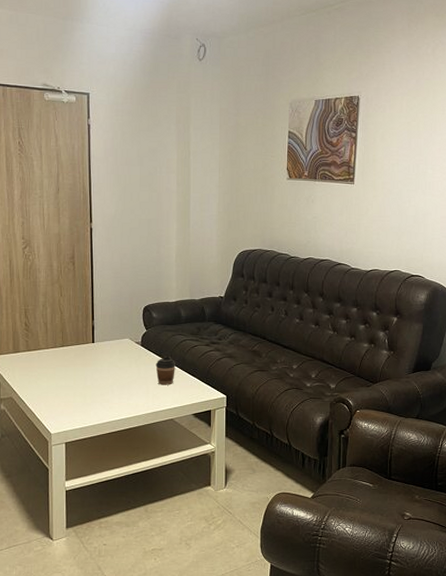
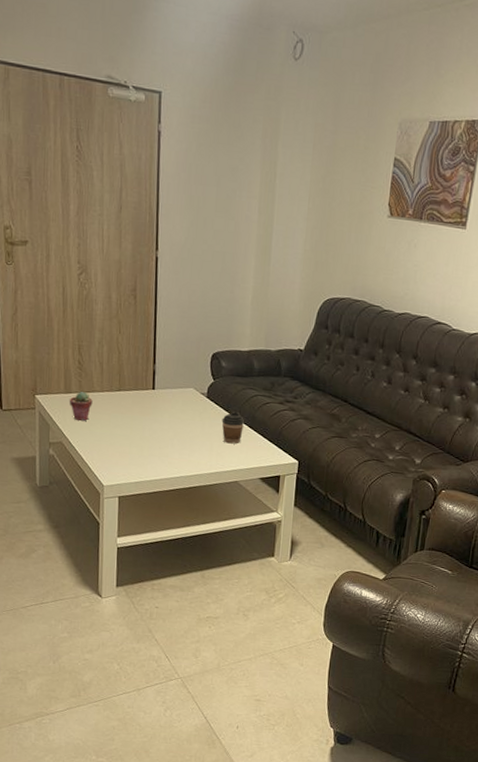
potted succulent: none [17,350,39,376] -> present [69,392,93,421]

